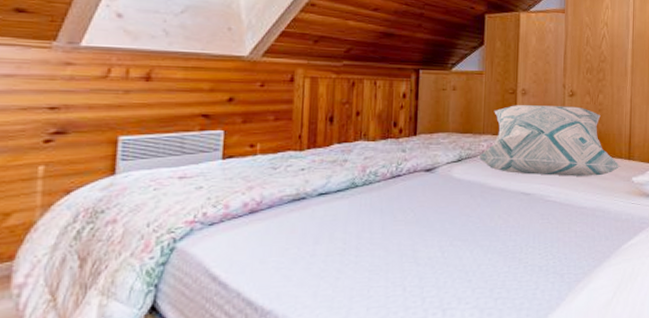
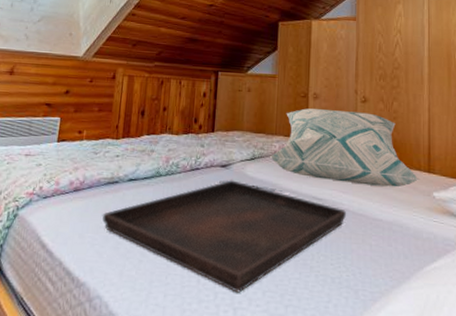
serving tray: none [287,184,553,295] -> present [102,180,346,293]

